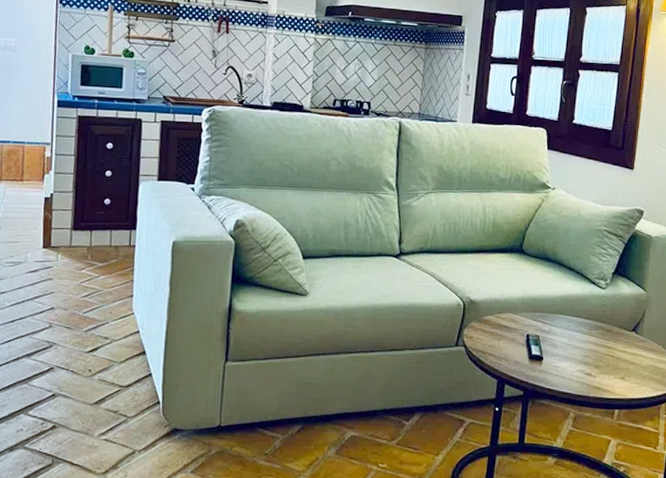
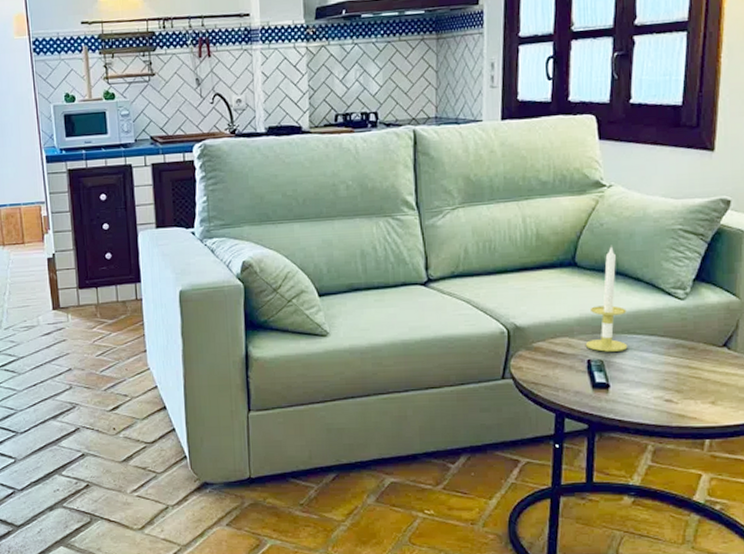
candle: none [526,238,560,329] -> present [585,245,628,352]

